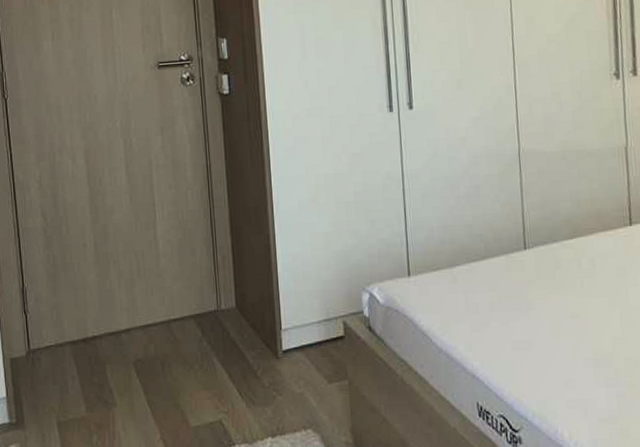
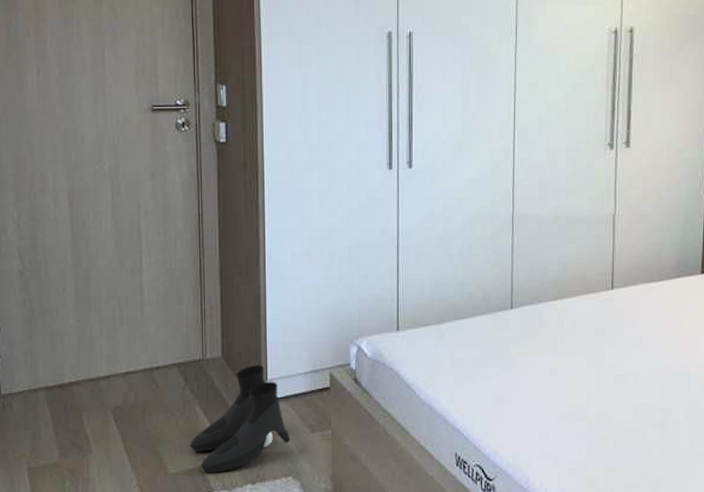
boots: none [209,314,308,426] -> present [189,365,291,473]

